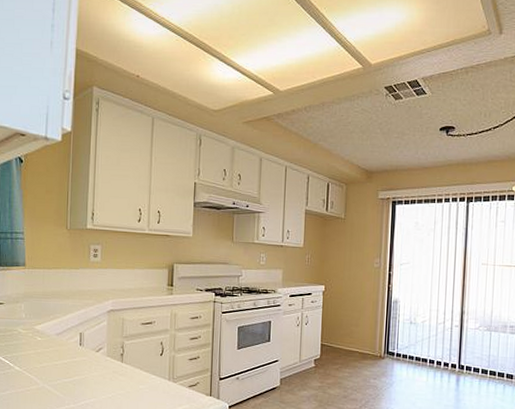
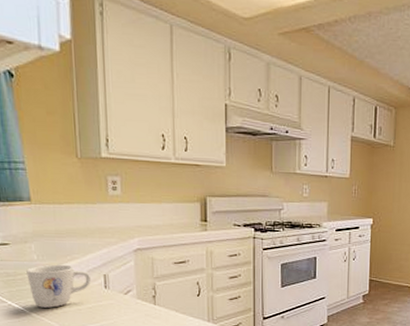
mug: none [15,322,69,362] -> present [26,264,92,308]

